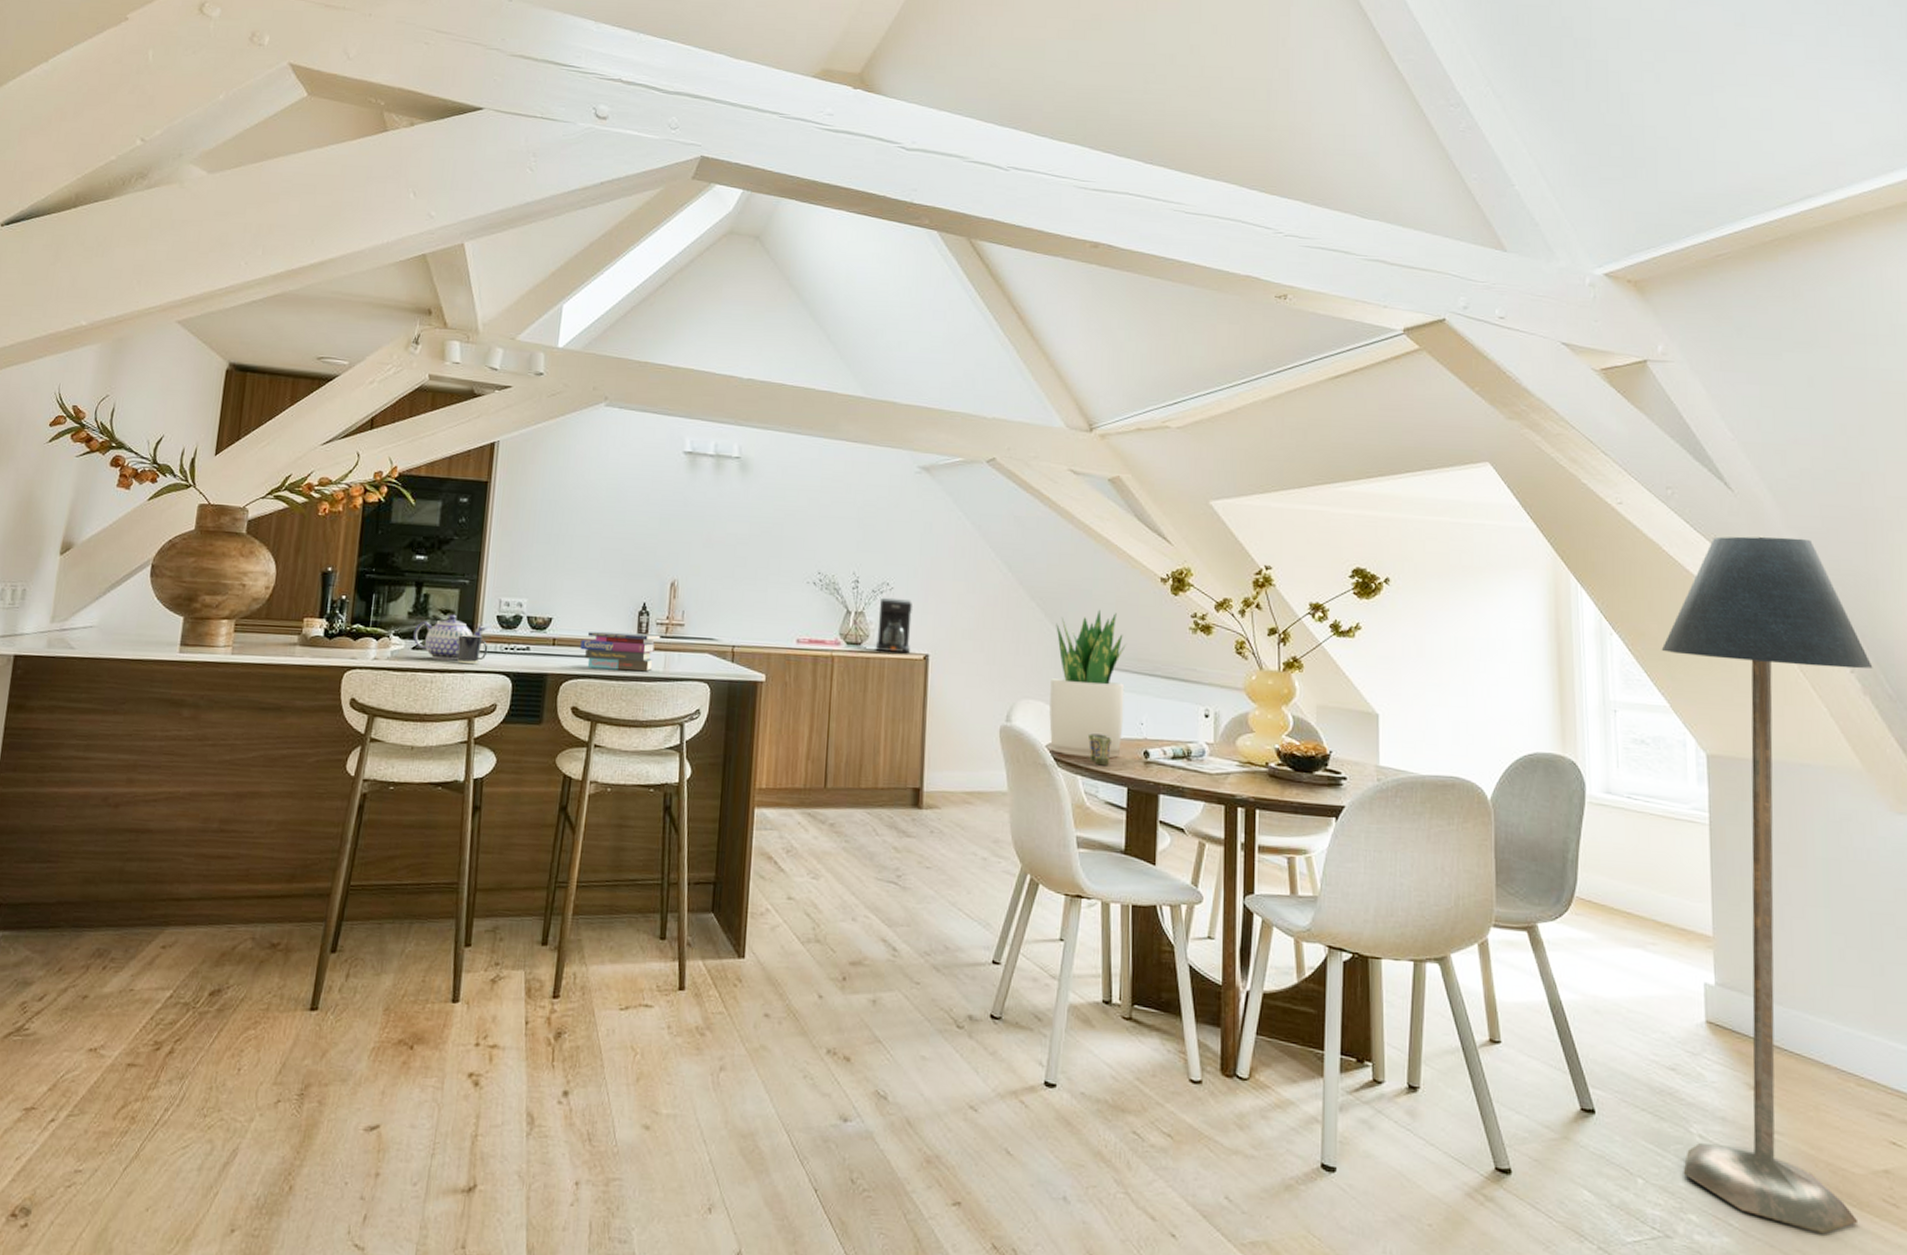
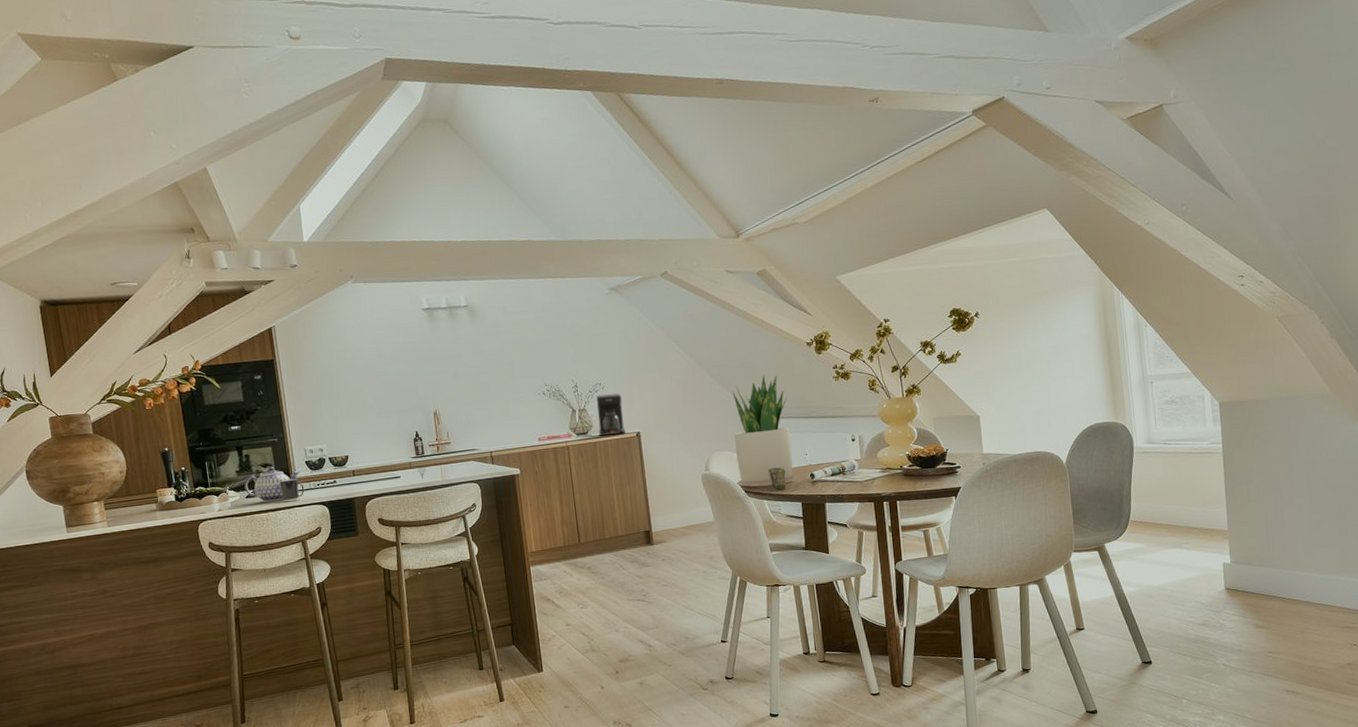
books: present [580,631,661,672] -> none [374,454,435,488]
floor lamp: present [1661,536,1873,1235] -> none [1183,227,1338,712]

